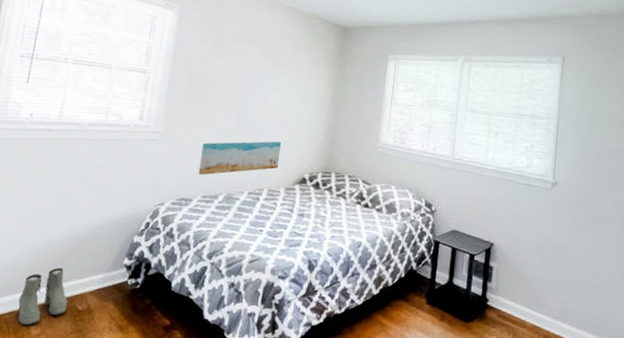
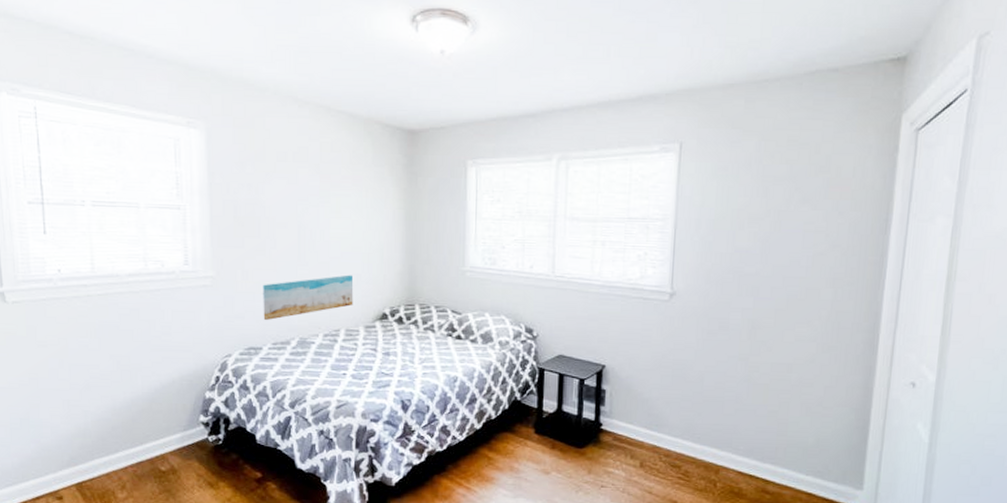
boots: present [17,267,68,326] -> none [96,431,148,490]

